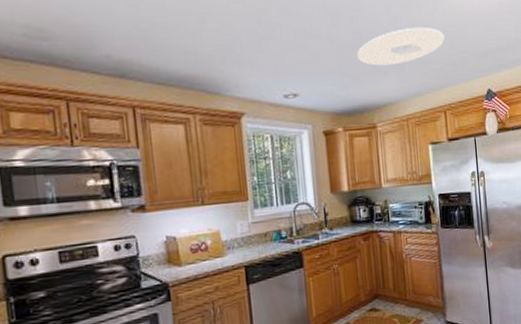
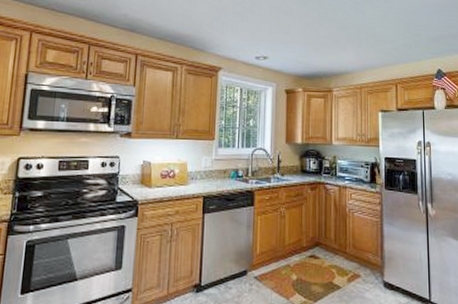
ceiling light: present [357,28,445,66] -> none [322,12,400,41]

